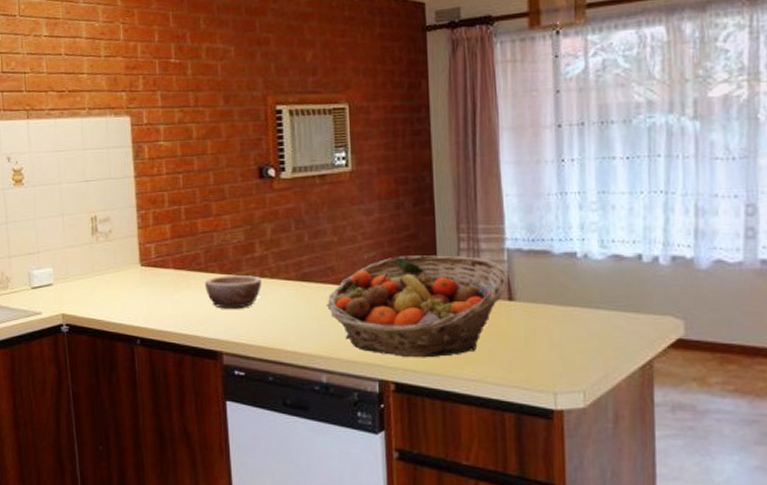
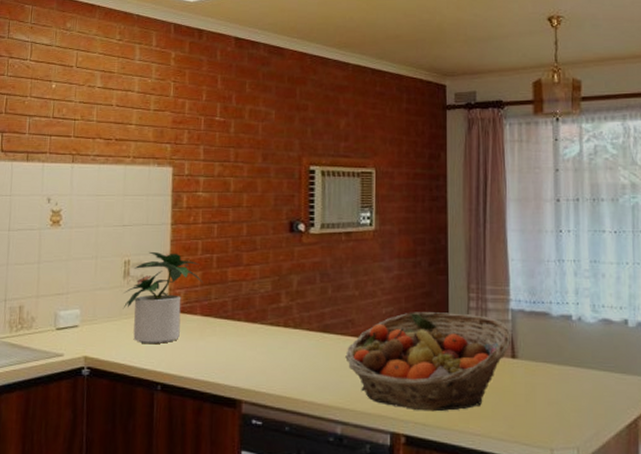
potted plant: none [94,206,173,299] -> present [123,251,204,344]
bowl: present [205,275,261,309] -> none [230,324,285,357]

